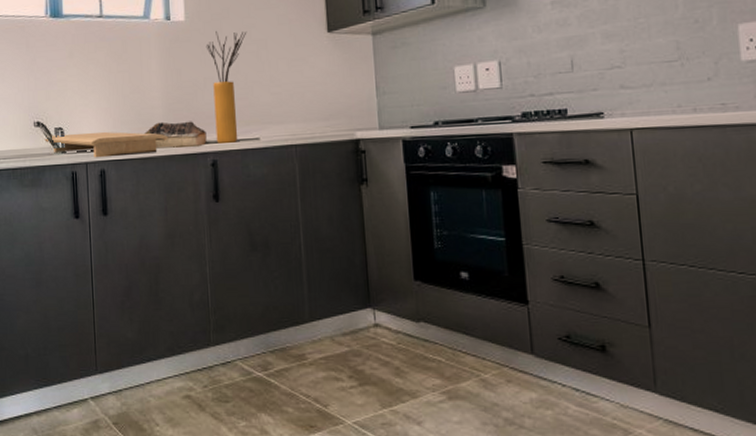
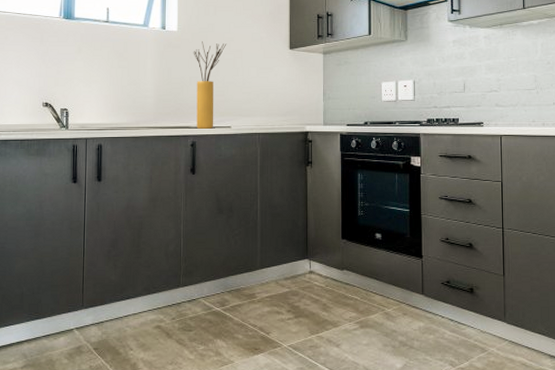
cutting board: present [44,132,169,158] -> none [51,114,157,135]
bread loaf: present [145,121,207,149] -> none [138,109,189,131]

